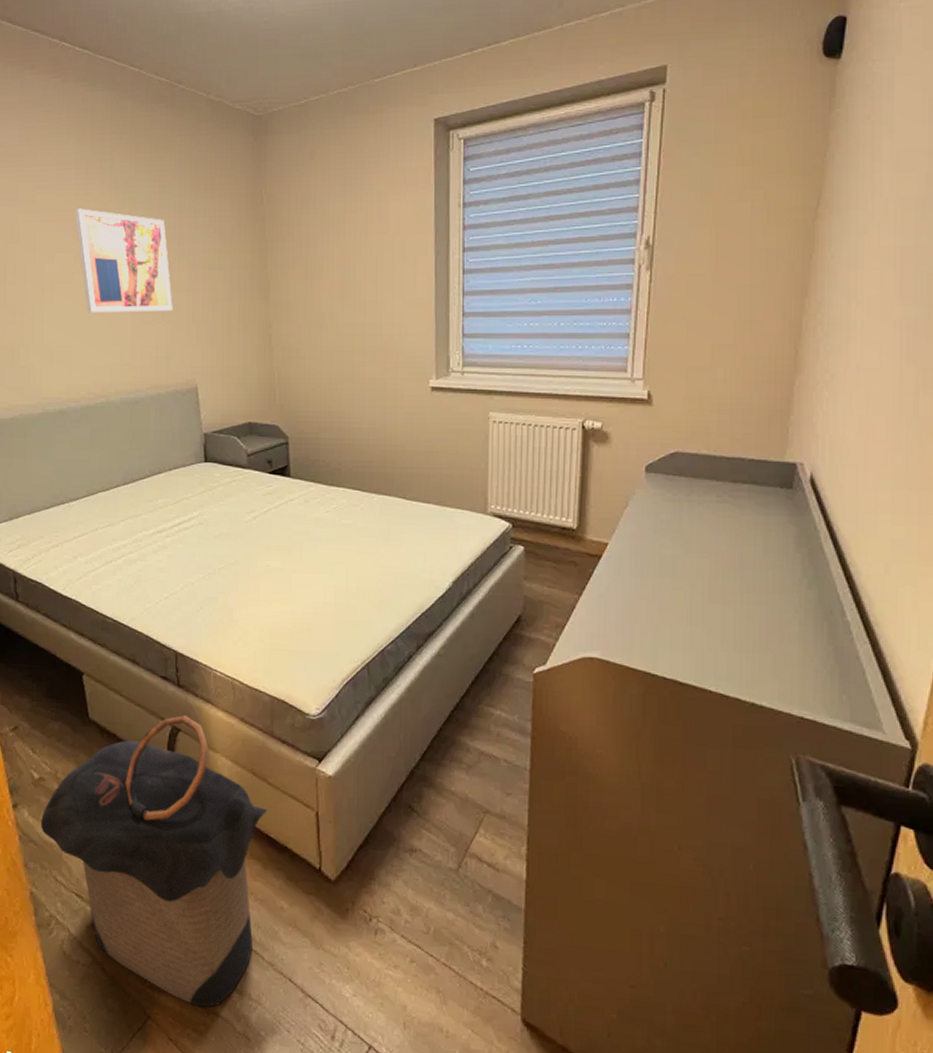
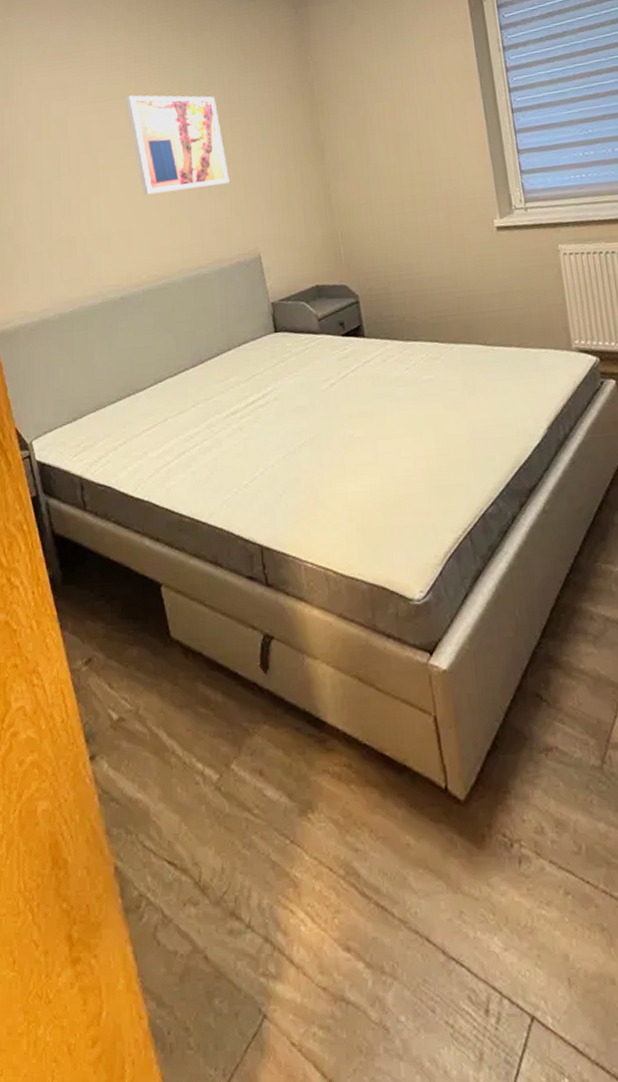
laundry hamper: present [41,715,268,1008] -> none [123,619,380,993]

